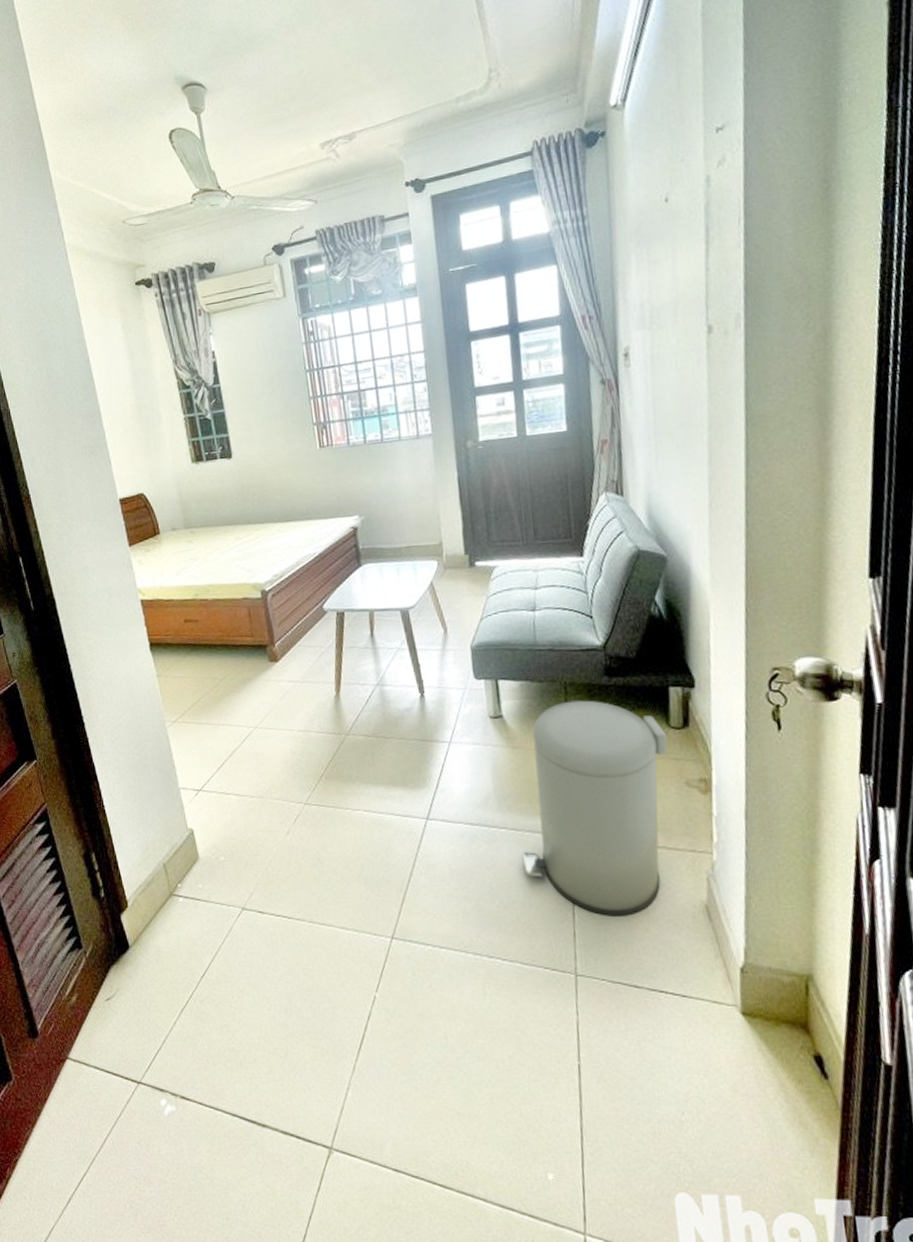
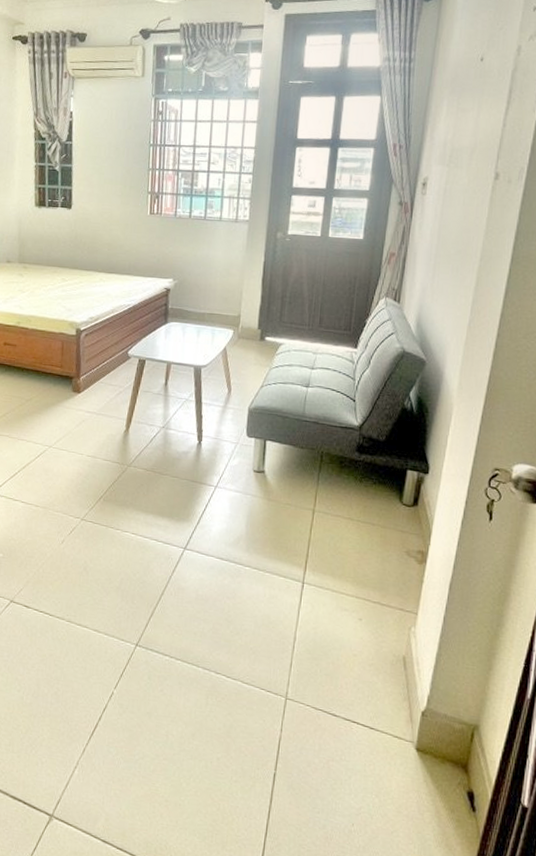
pedal bin: present [521,700,668,916] -> none [258,468,399,656]

